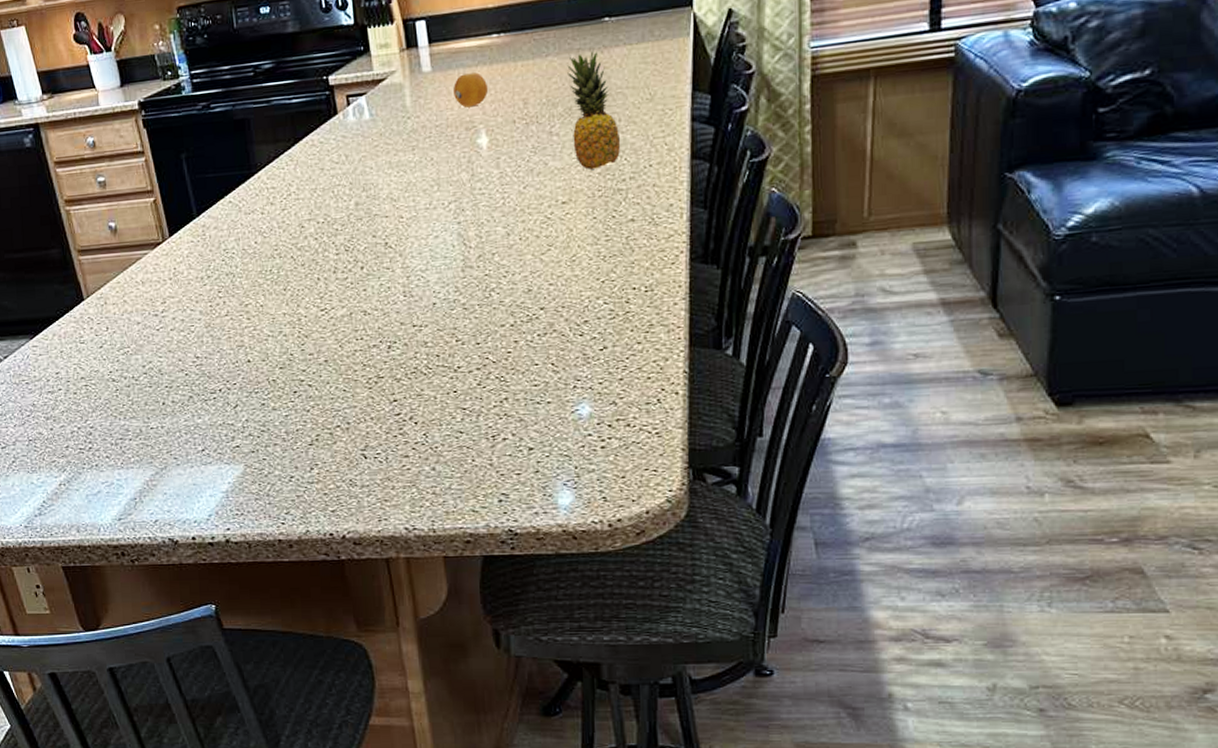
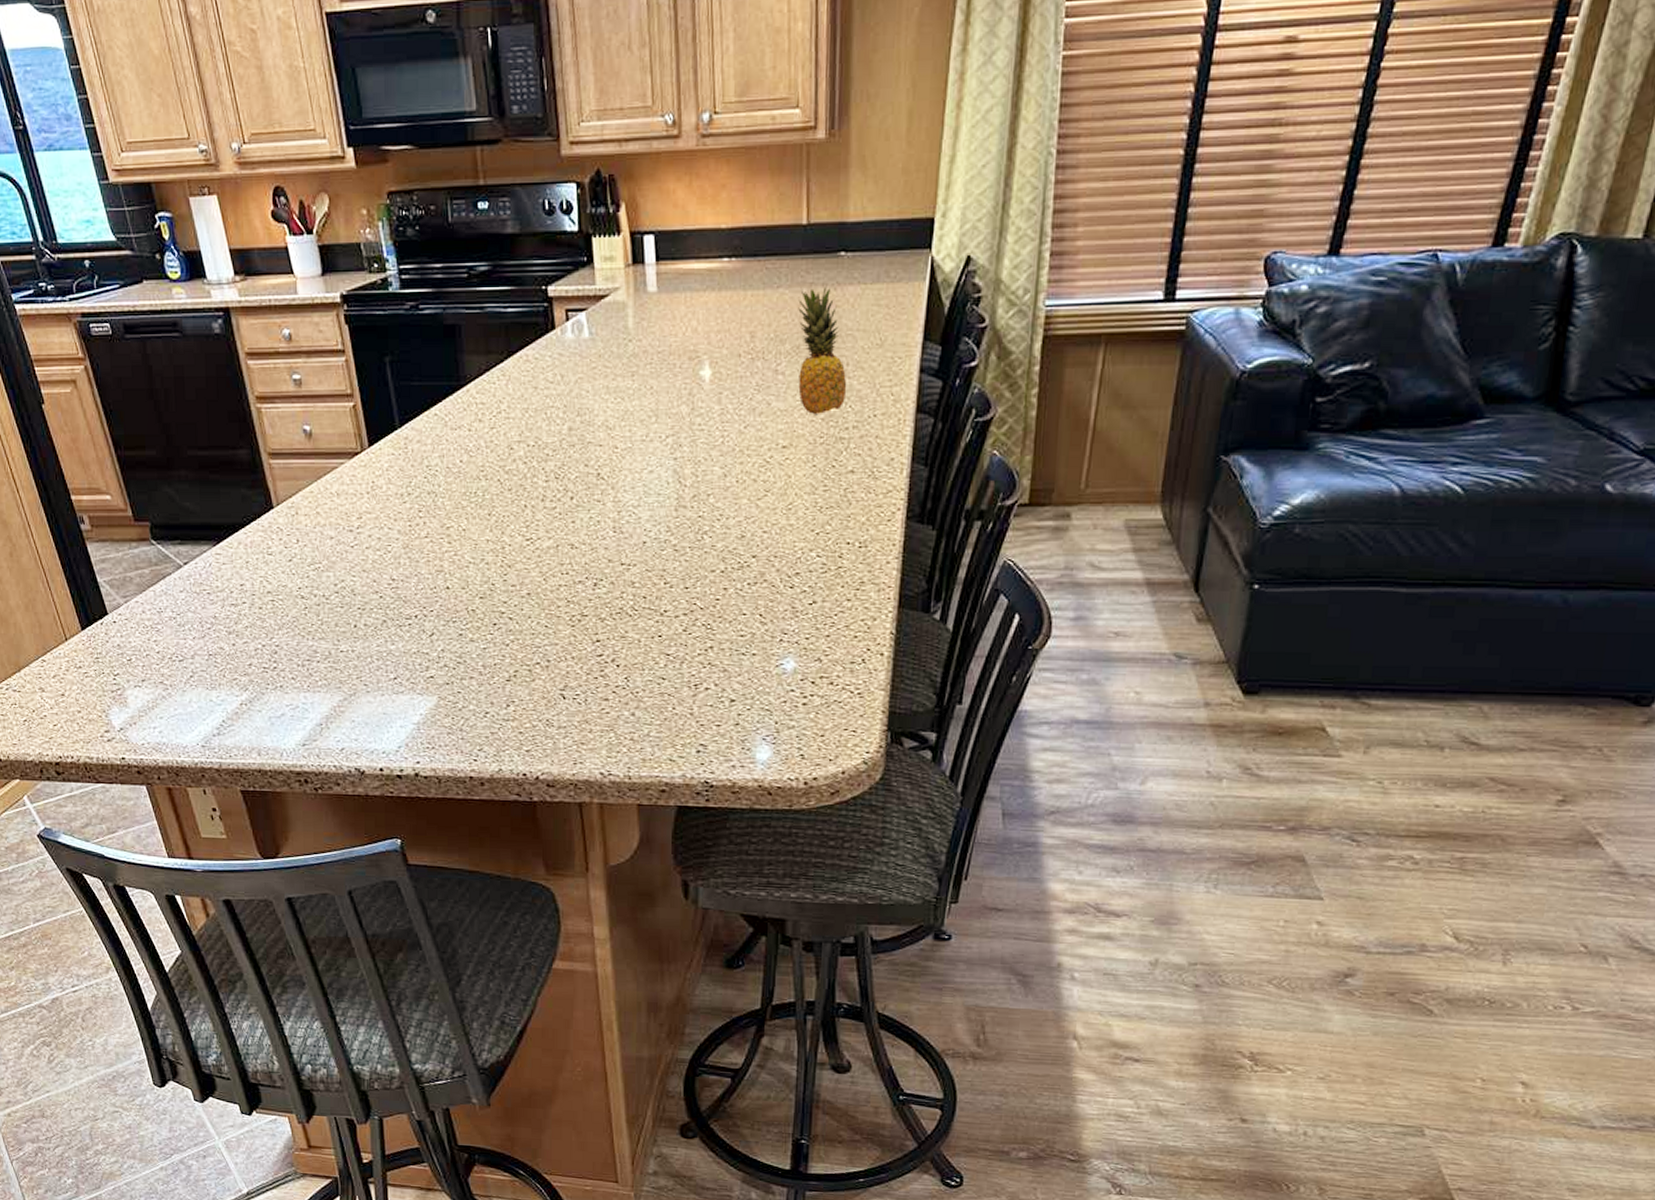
fruit: present [454,72,489,108] -> none [679,298,716,335]

